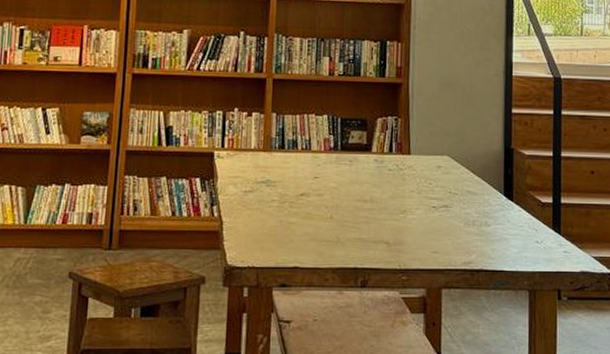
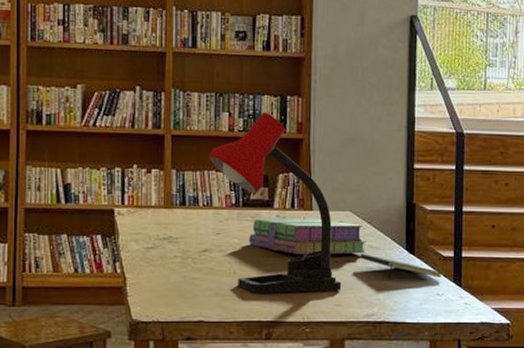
desk lamp: none [309,56,439,238] -> present [209,111,342,292]
stack of books: none [347,162,465,200] -> present [249,218,367,255]
notepad: none [458,199,541,225] -> present [360,254,442,278]

